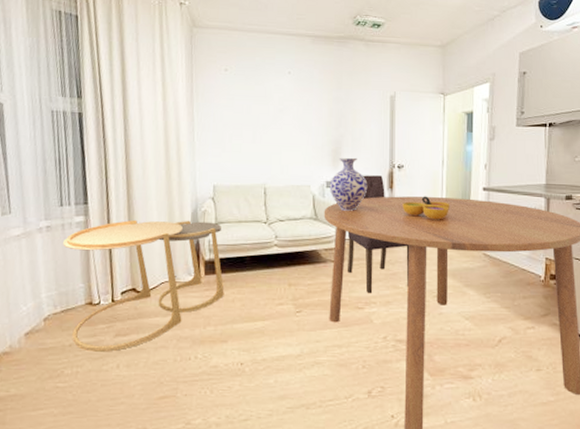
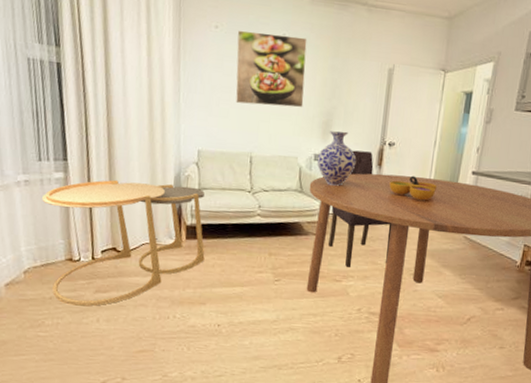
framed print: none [245,71,312,139] -> present [236,30,307,108]

